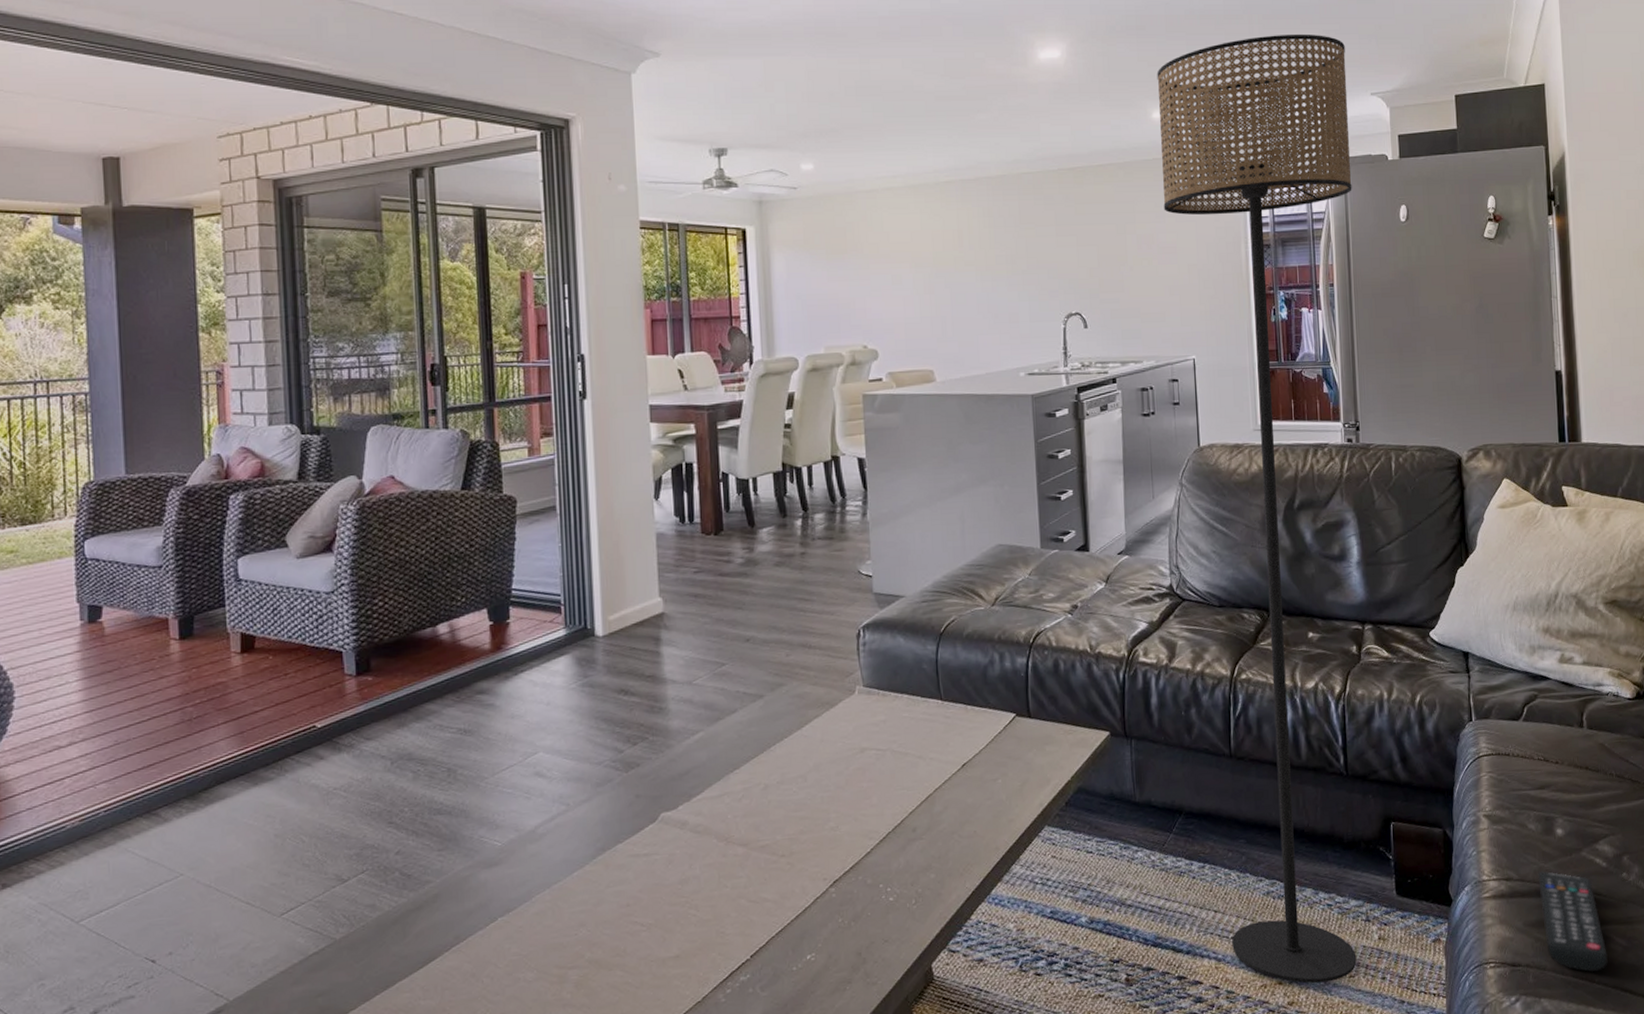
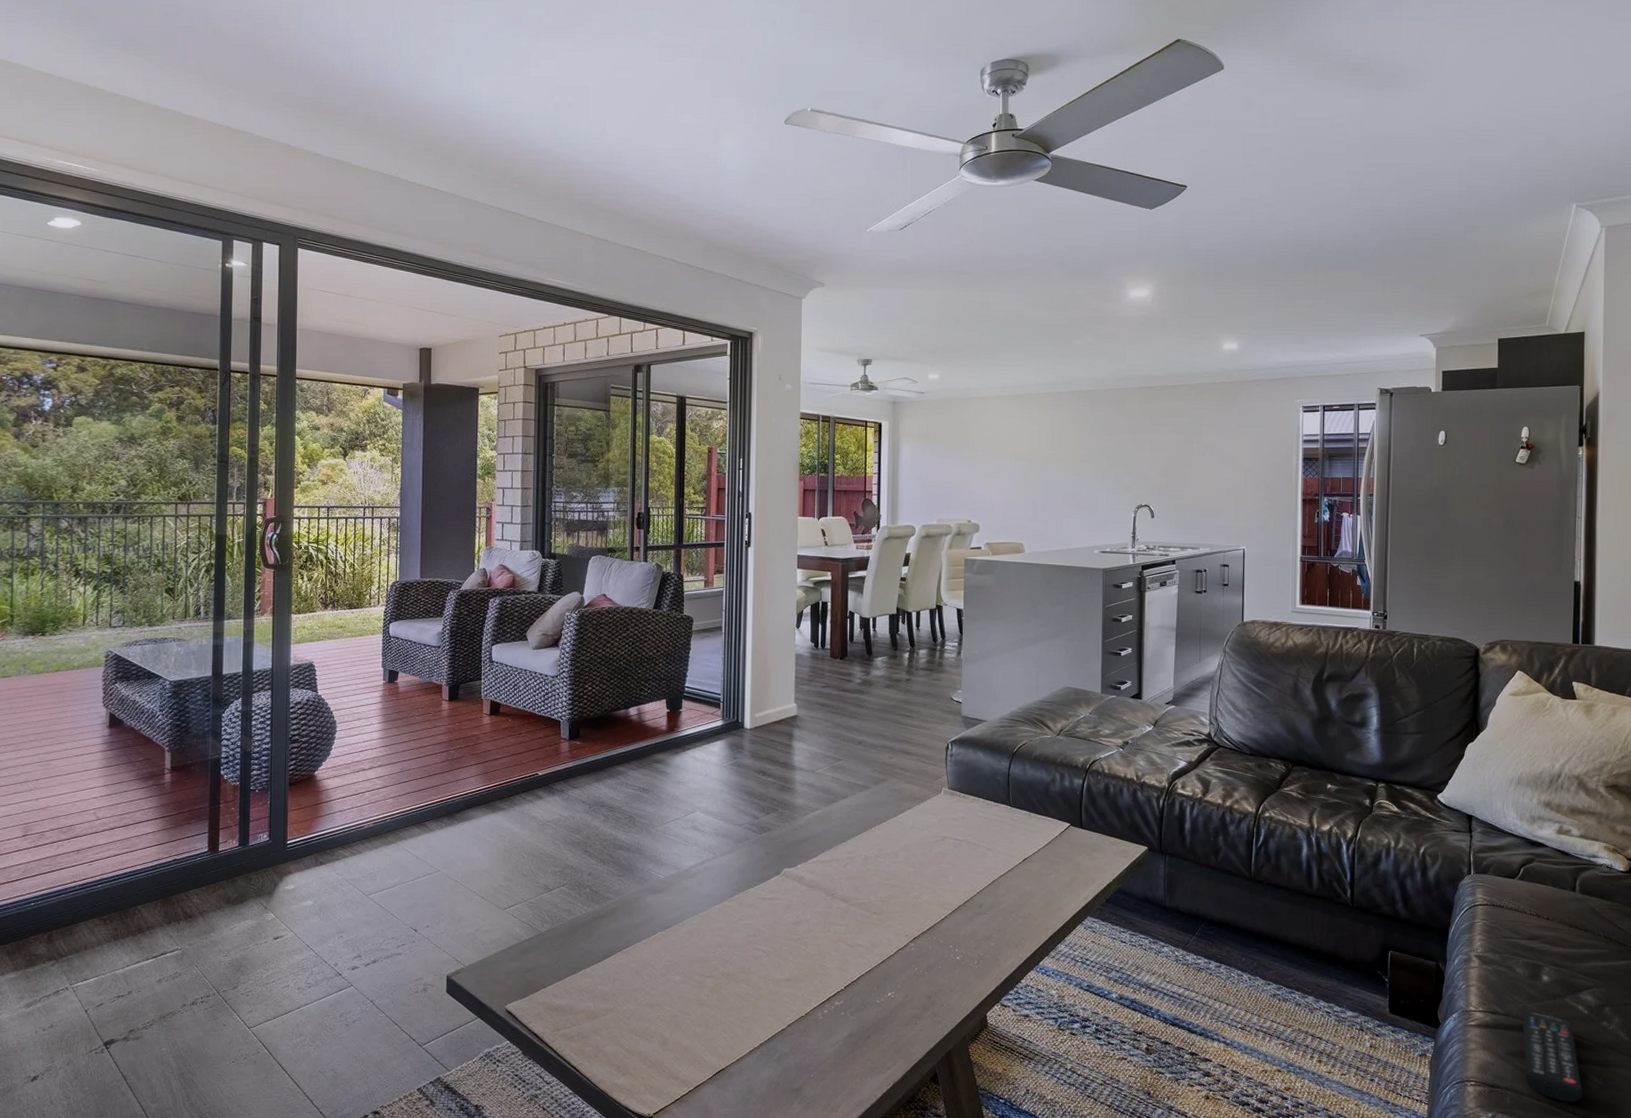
floor lamp: present [1157,33,1357,984] -> none [1227,282,1399,1076]

